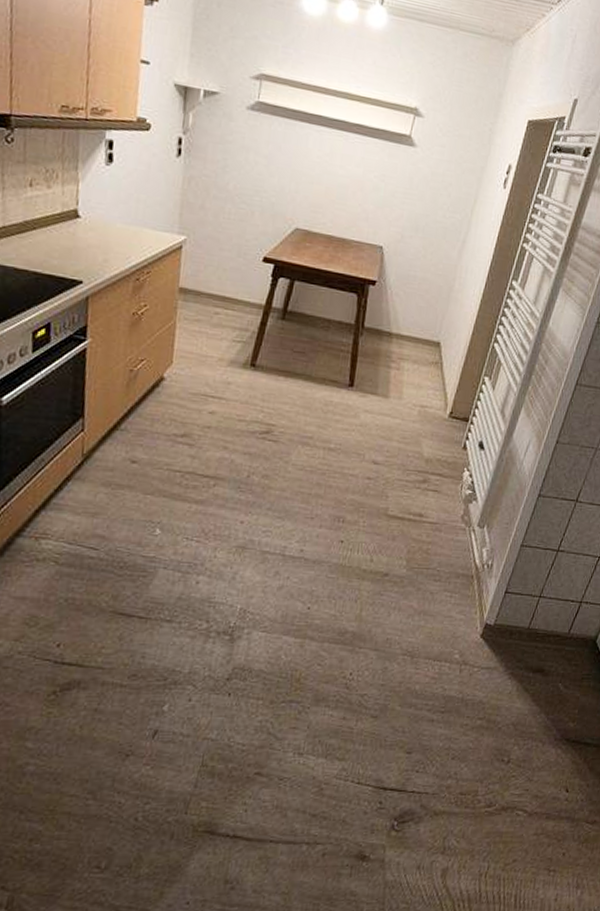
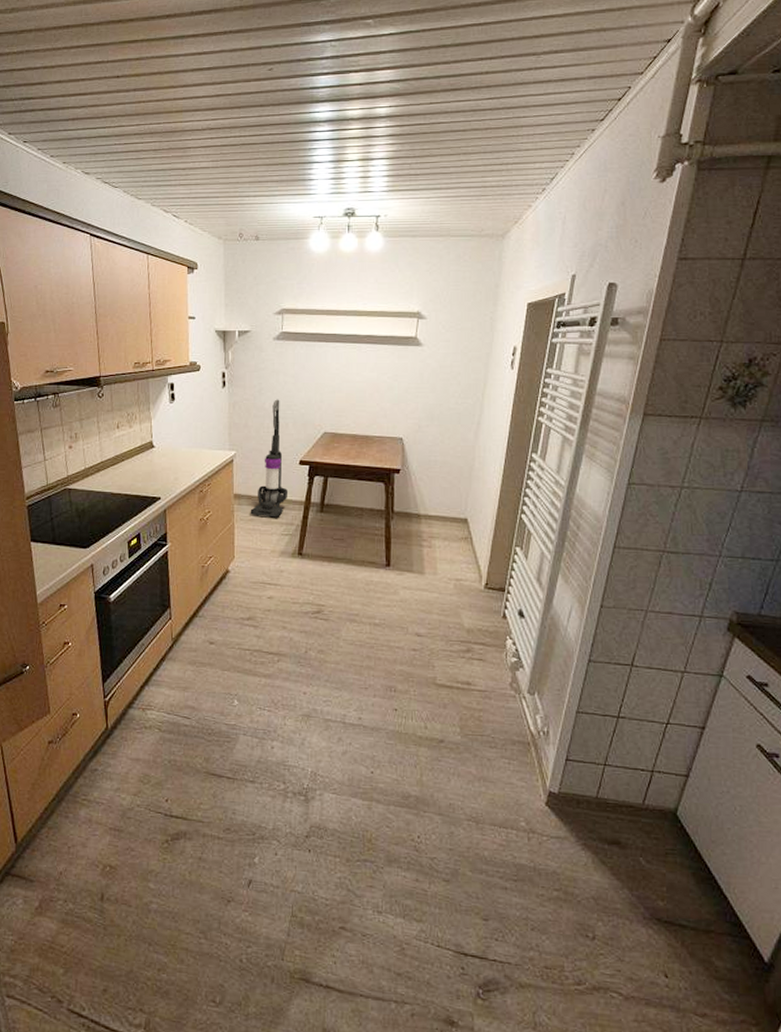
vacuum cleaner: none [197,181,248,321] -> present [250,399,289,518]

